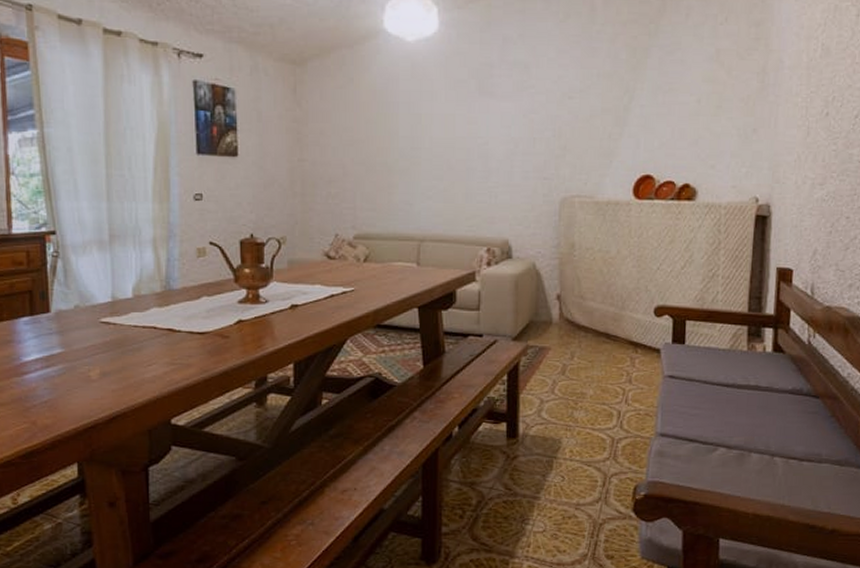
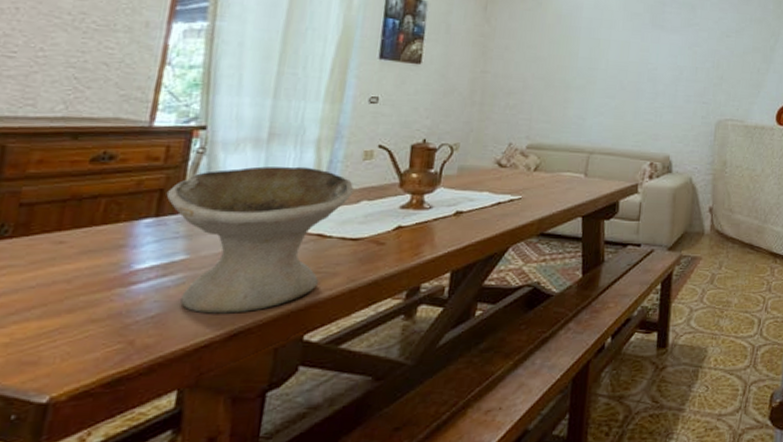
bowl: none [35,266,194,400] -> present [166,166,354,314]

